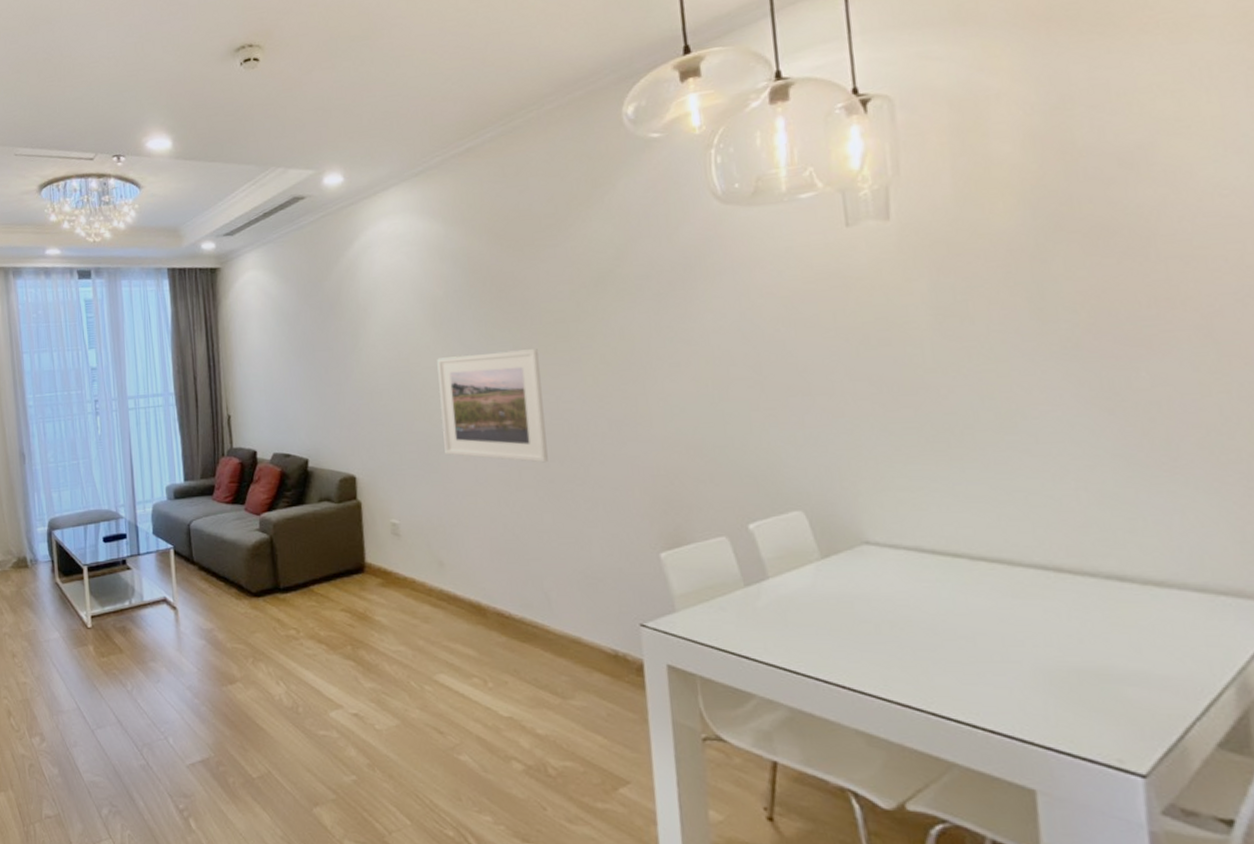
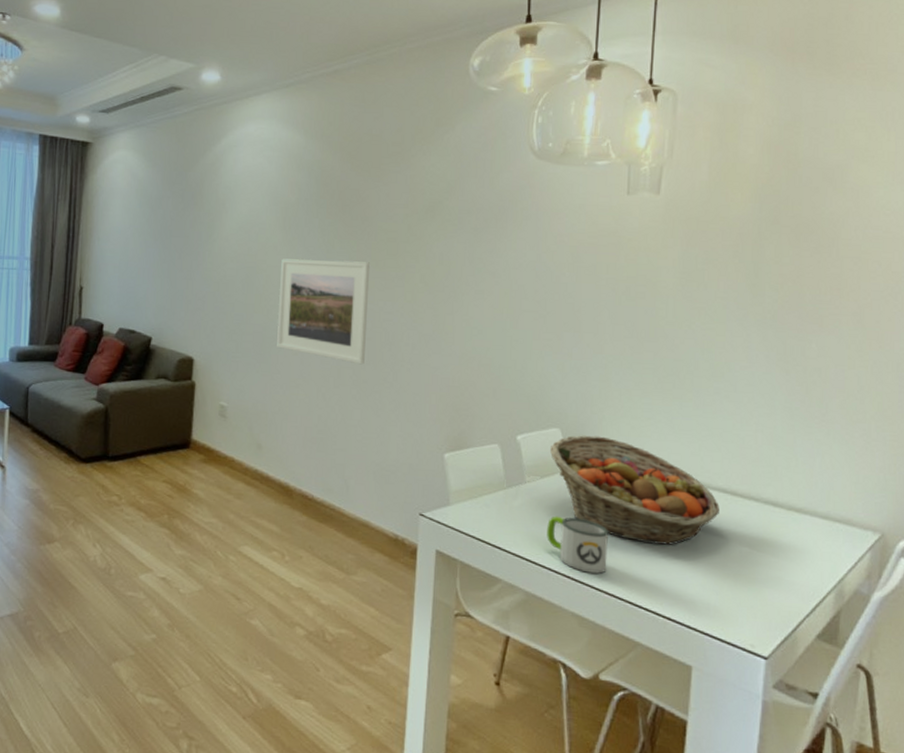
fruit basket: none [794,515,1041,640] -> present [550,435,720,545]
mug: none [805,614,894,680] -> present [547,516,608,574]

